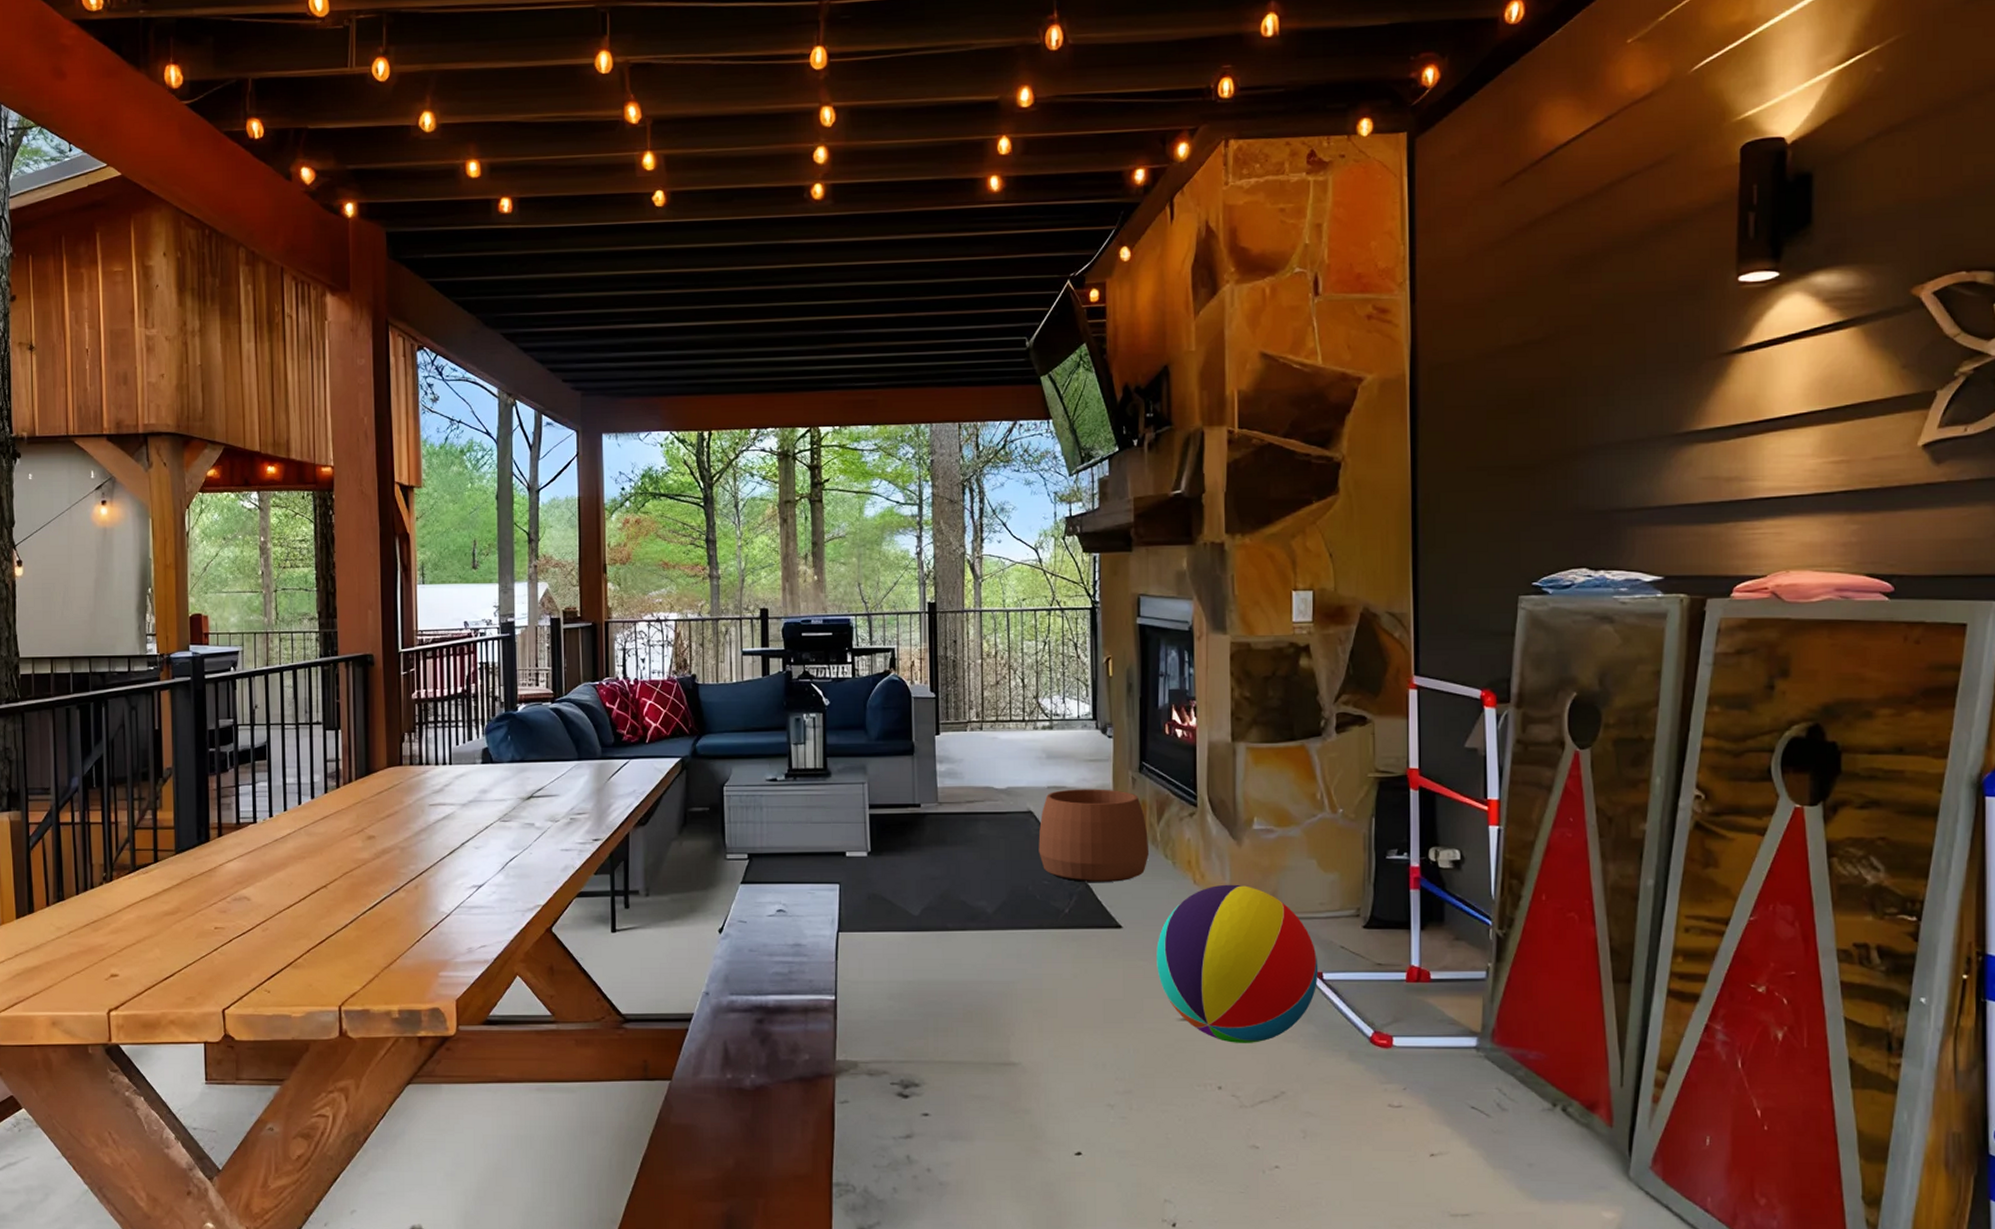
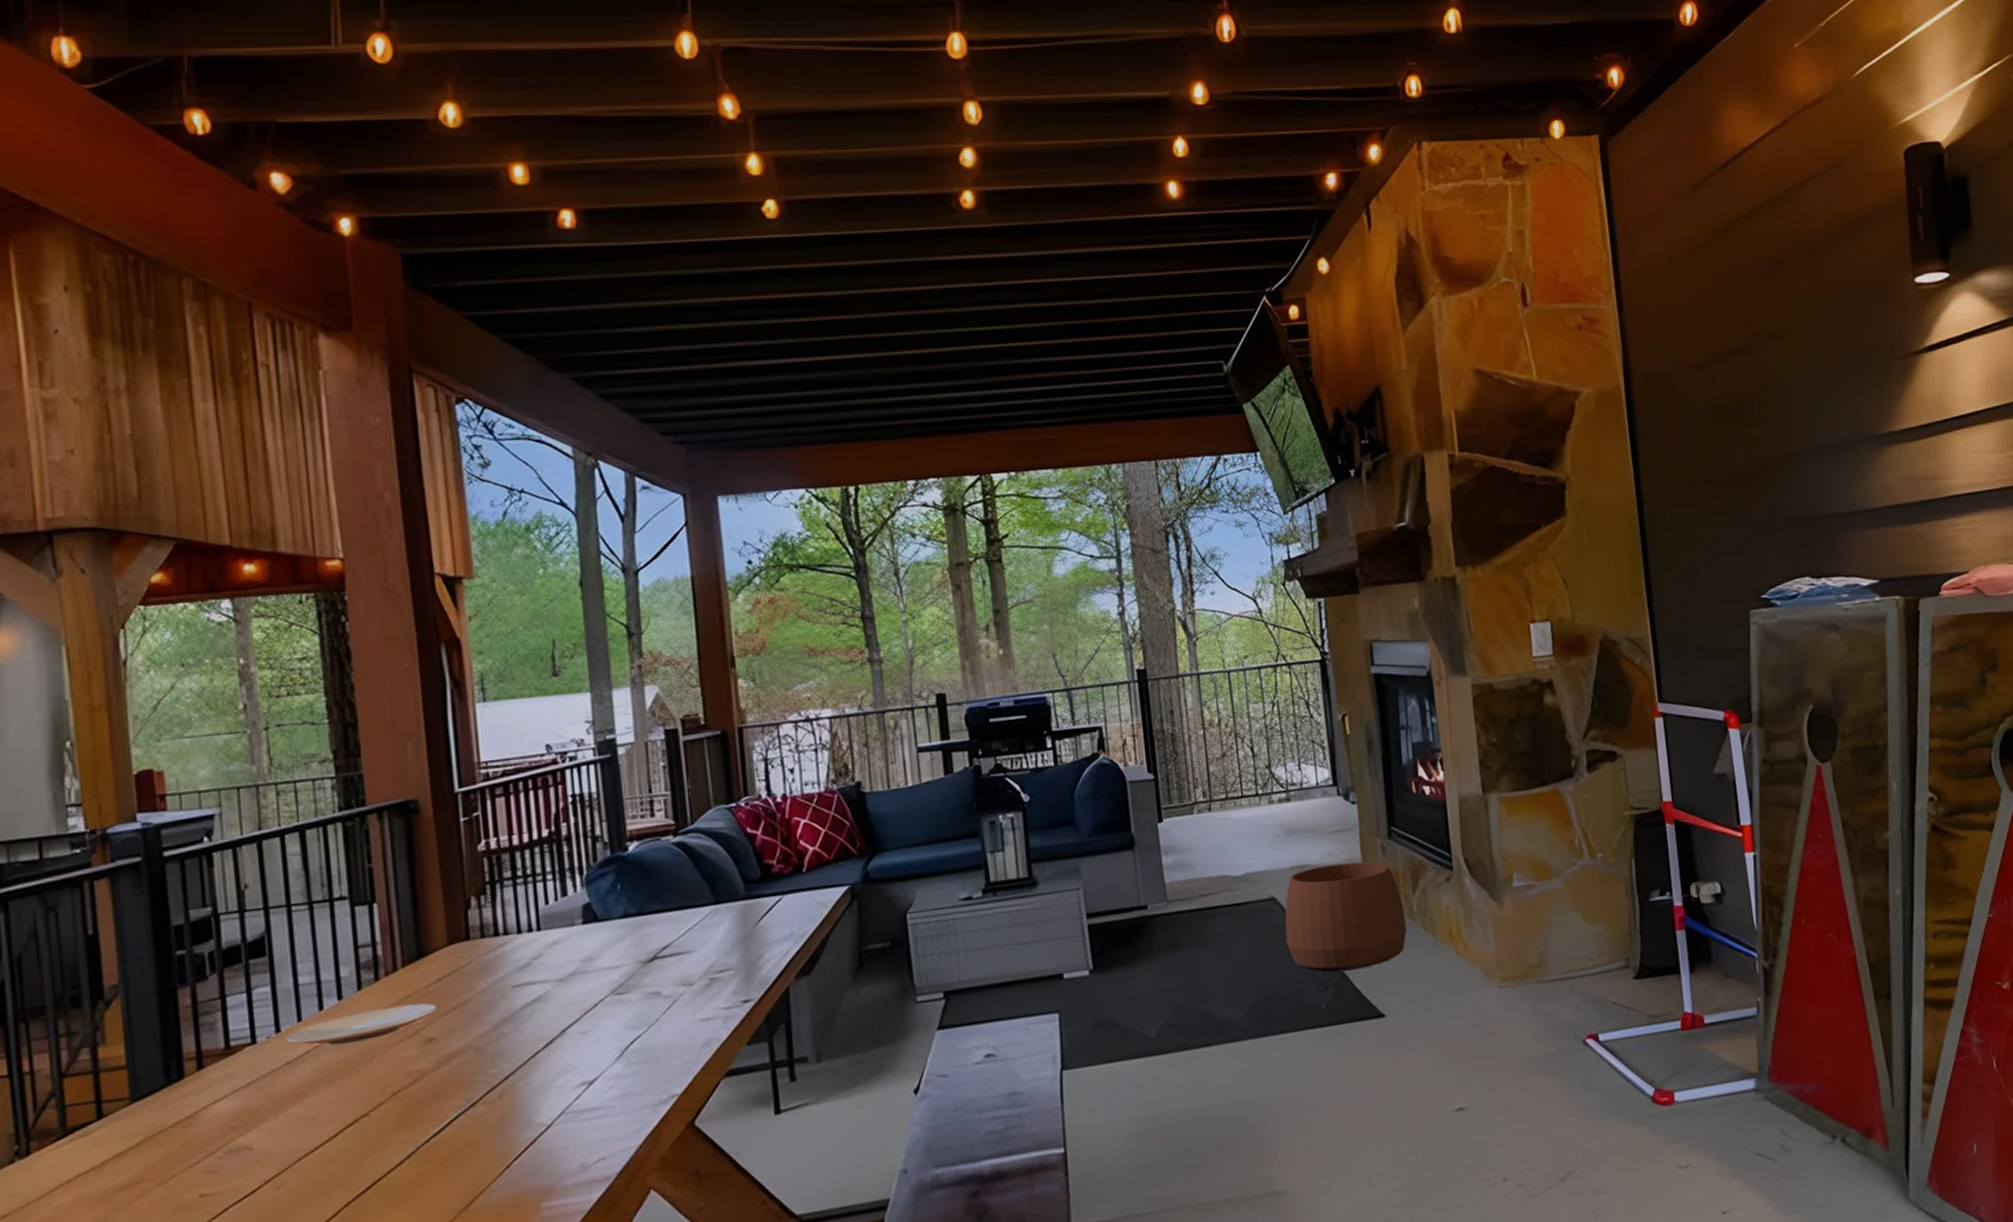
plate: none [276,808,377,832] -> present [286,1003,437,1045]
beach ball: present [1156,884,1319,1043] -> none [1424,950,1594,1127]

